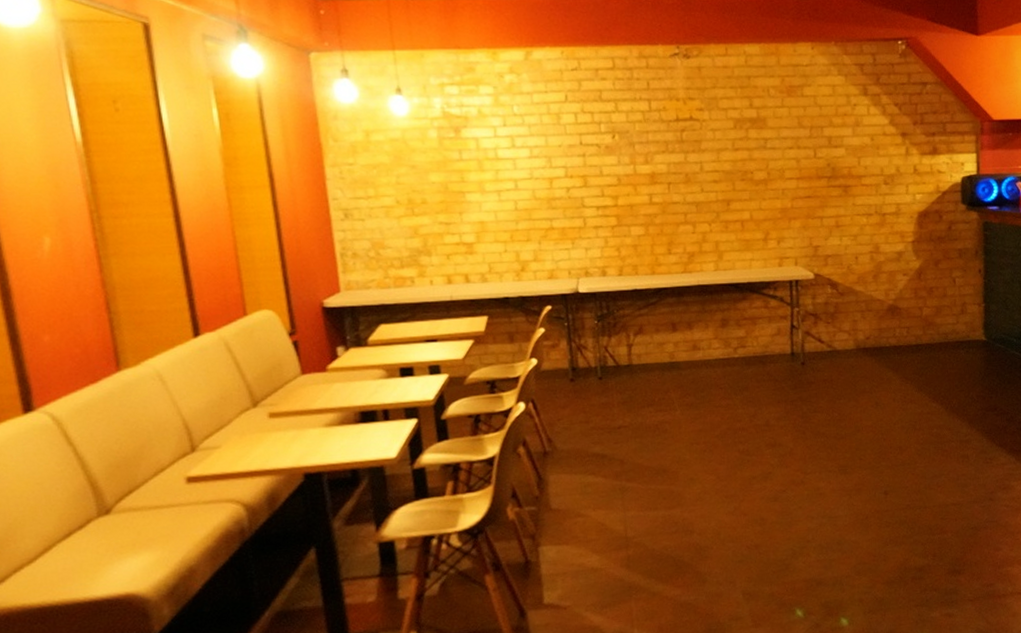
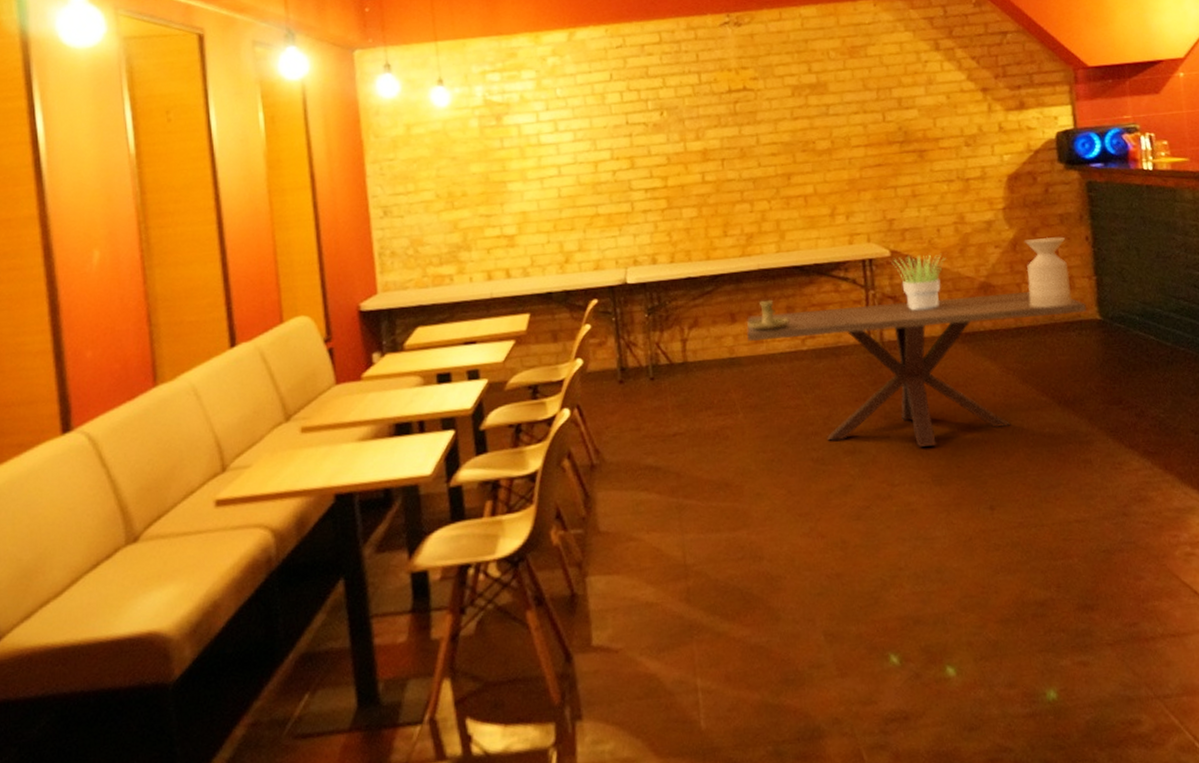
candle holder: none [685,312,724,339] -> present [746,299,789,331]
dining table: none [686,315,975,442] -> present [746,292,1087,447]
potted plant: none [815,279,862,327] -> present [891,255,947,311]
side table: none [928,268,964,329] -> present [1024,237,1072,308]

